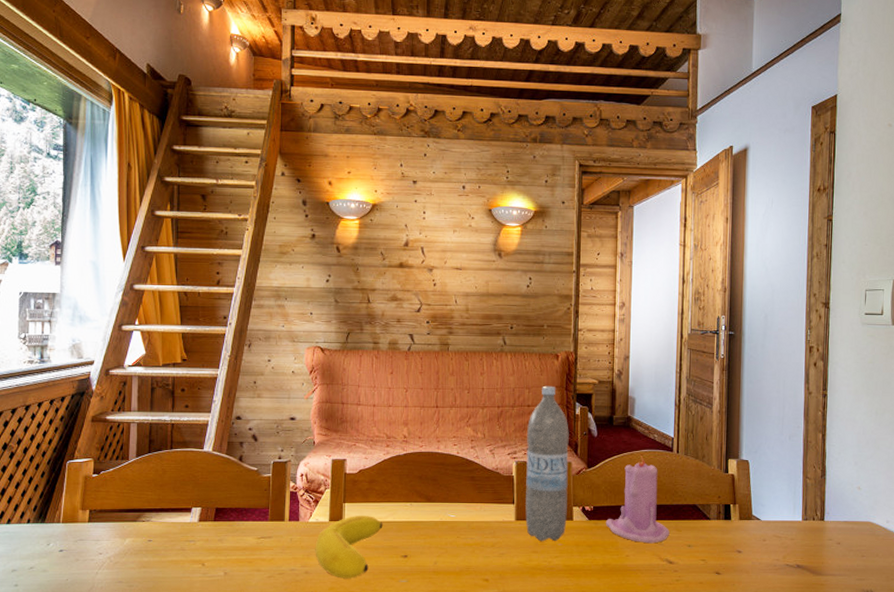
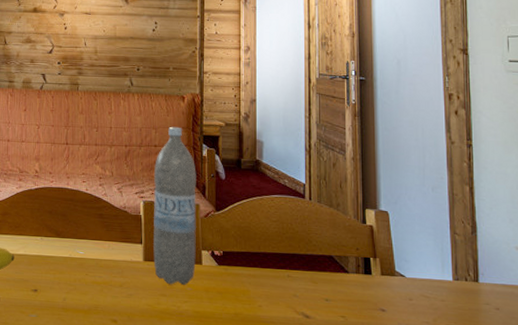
candle: present [605,456,670,544] -> none [235,201,305,295]

